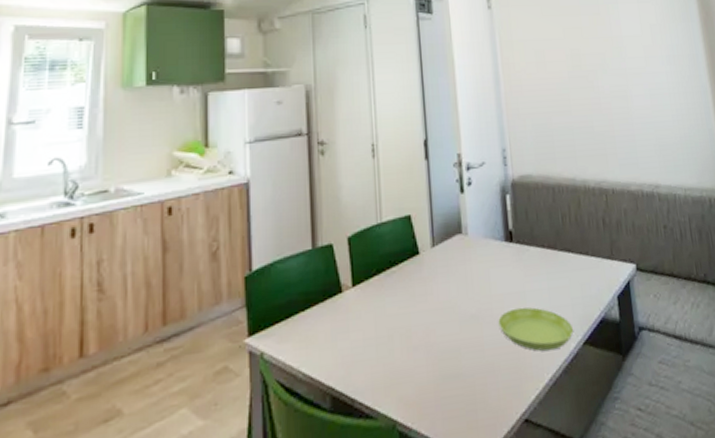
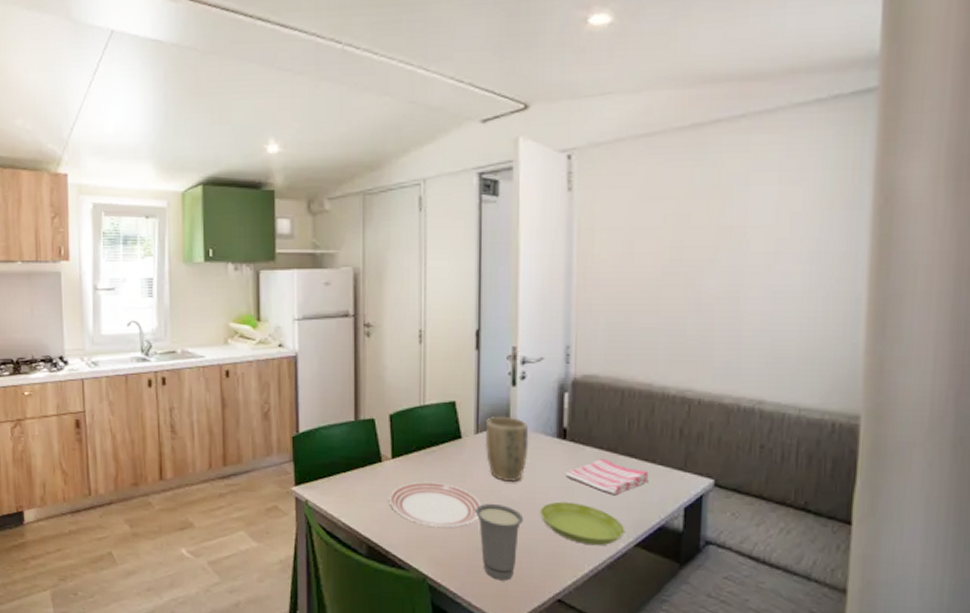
dinner plate: none [351,306,444,360] -> present [389,481,482,528]
cup: none [439,321,485,410] -> present [475,504,524,581]
plant pot: none [441,225,481,296] -> present [484,417,529,483]
dish towel: none [516,256,585,294] -> present [565,458,649,496]

